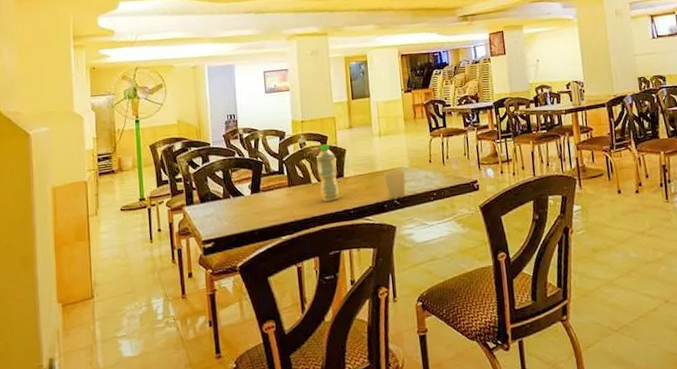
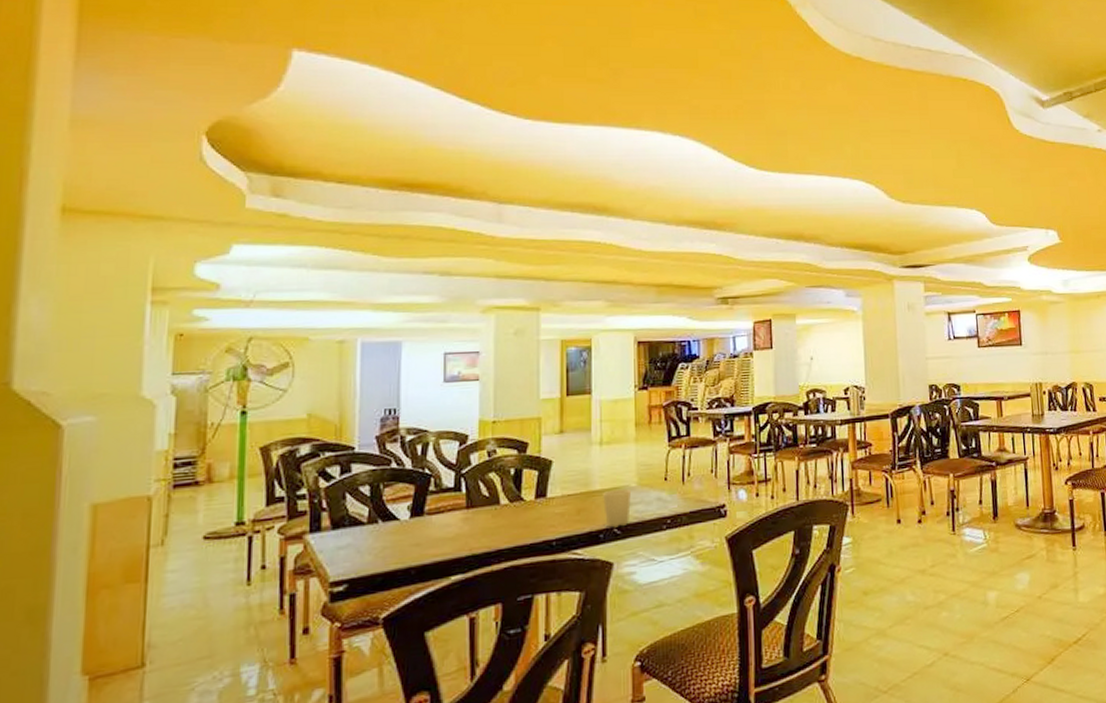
water bottle: present [316,144,340,202] -> none [509,453,539,530]

